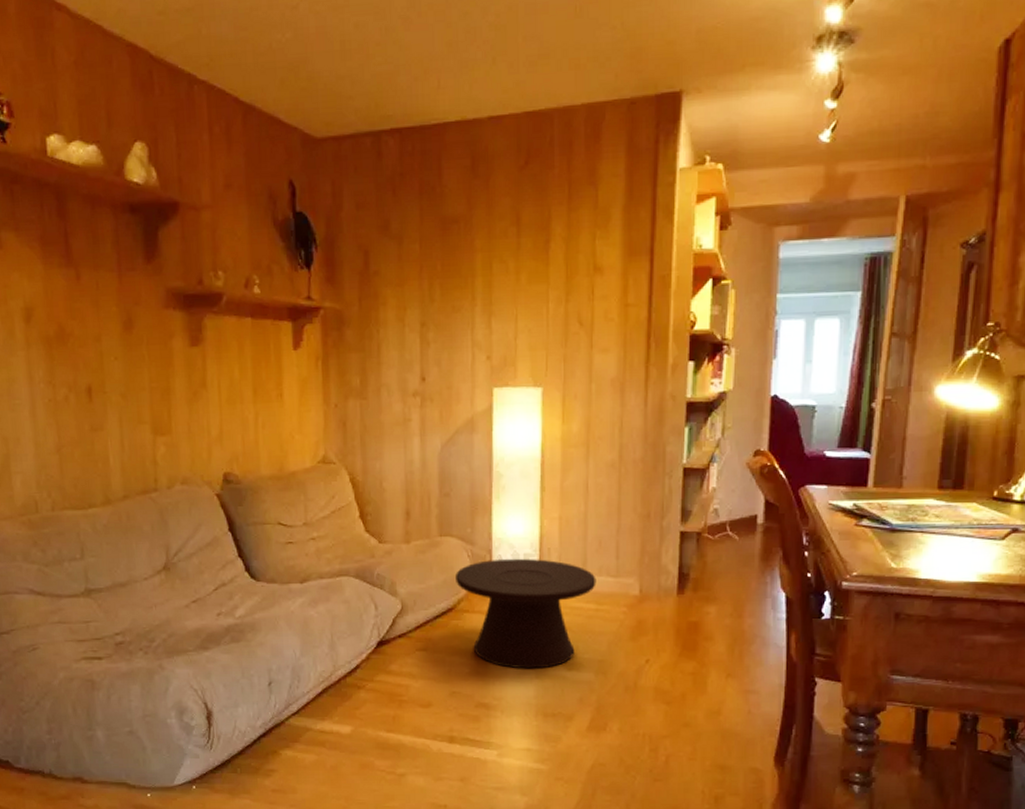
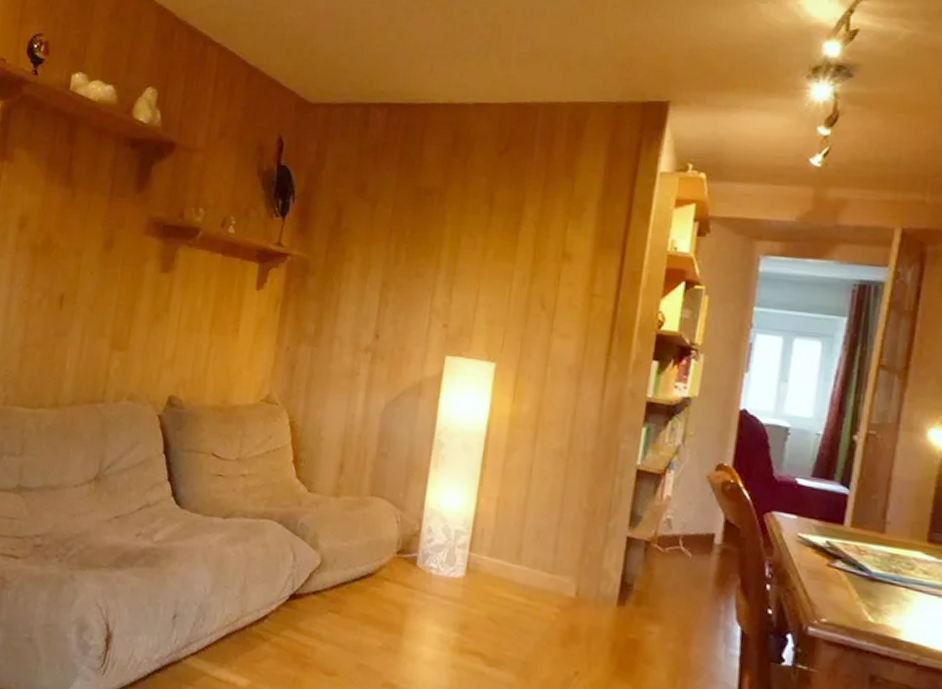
side table: present [456,558,596,669] -> none [380,529,530,659]

